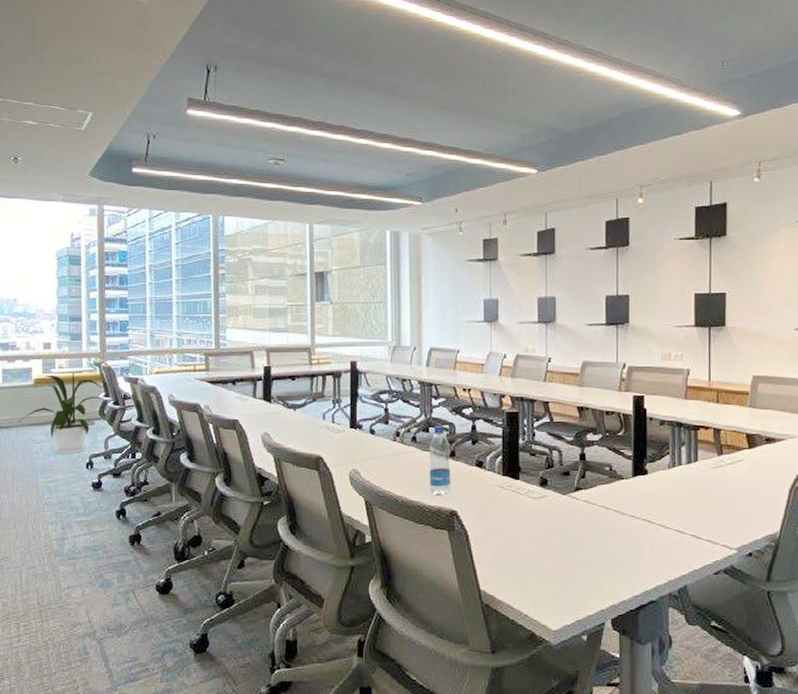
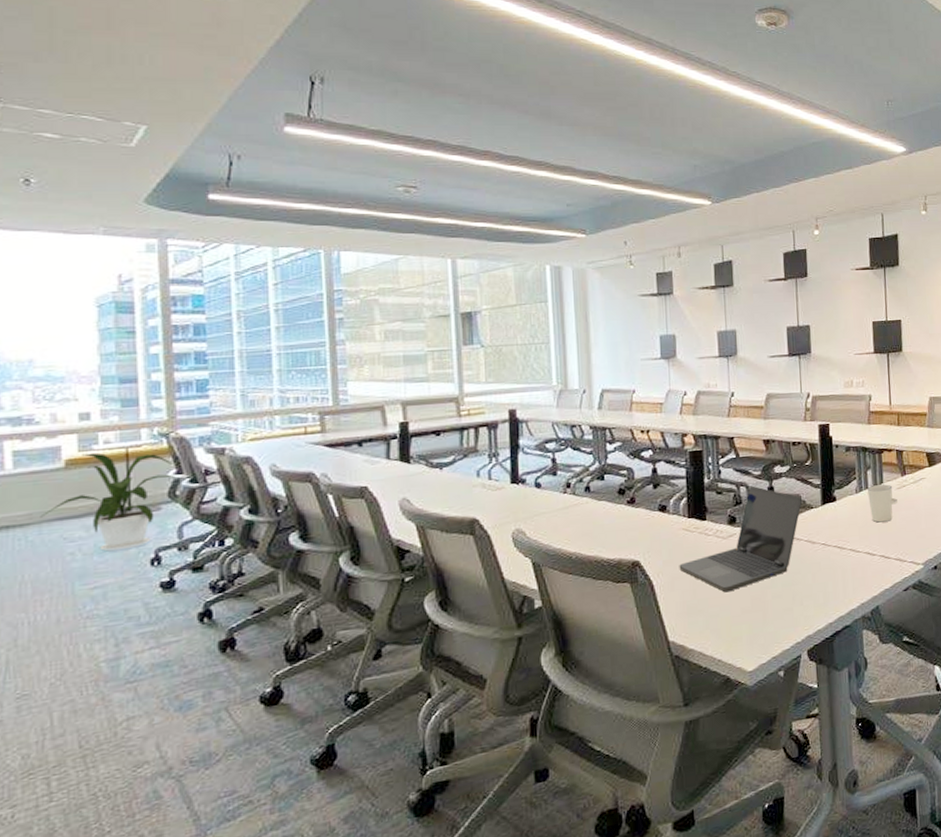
bottle: present [429,425,451,497] -> none [605,471,632,548]
laptop: none [492,451,614,551] -> present [679,485,803,593]
cup: none [680,462,712,501] -> present [866,484,898,523]

